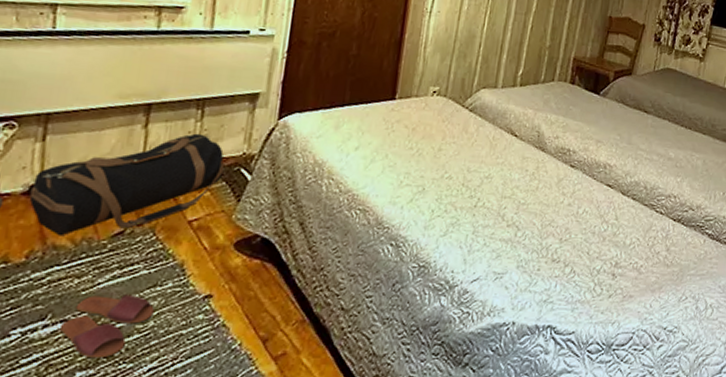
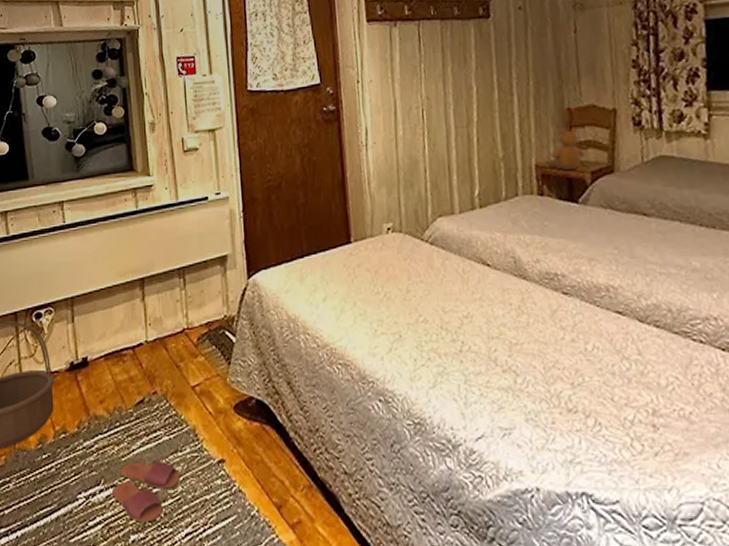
duffel bag: present [29,133,225,235] -> none [71,301,212,406]
teddy bear: none [583,31,614,68] -> present [547,127,585,171]

